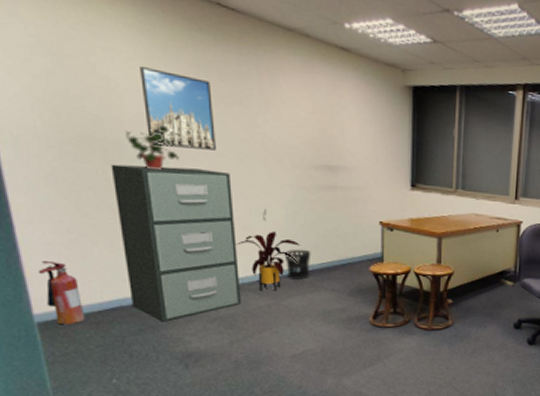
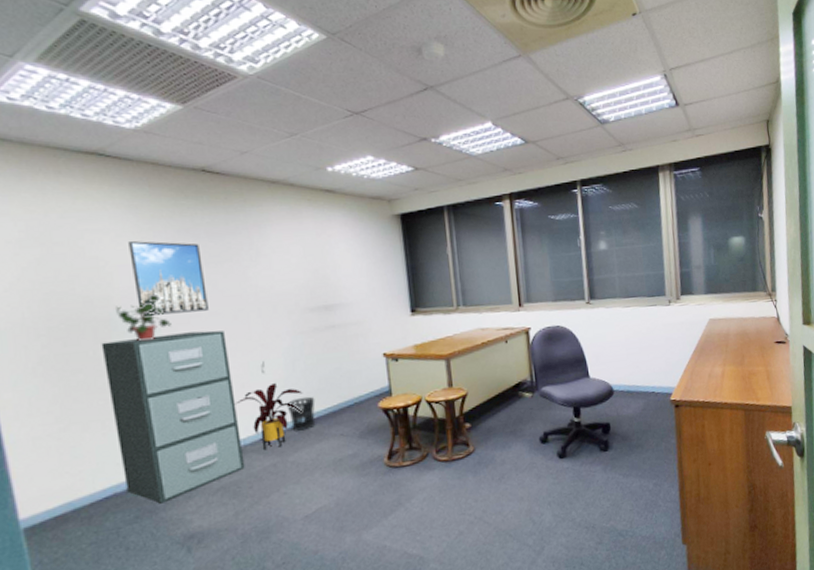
fire extinguisher: present [37,260,85,325] -> none [24,456,76,526]

